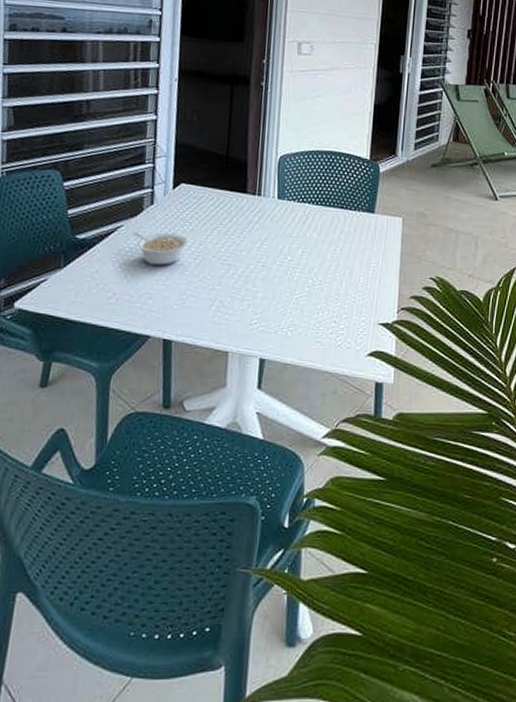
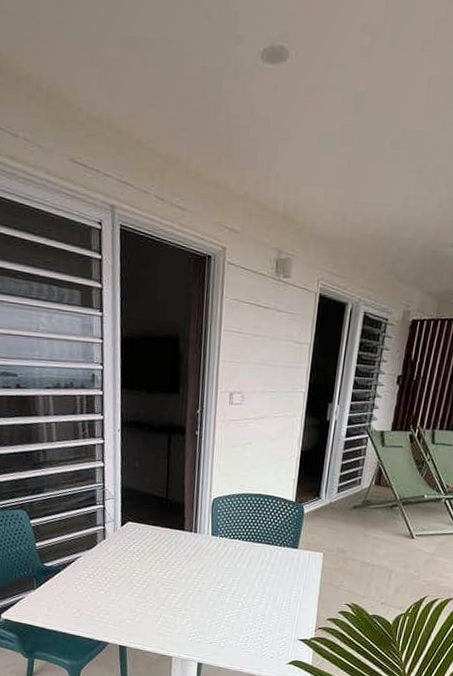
legume: present [133,232,189,267] -> none [90,562,137,589]

